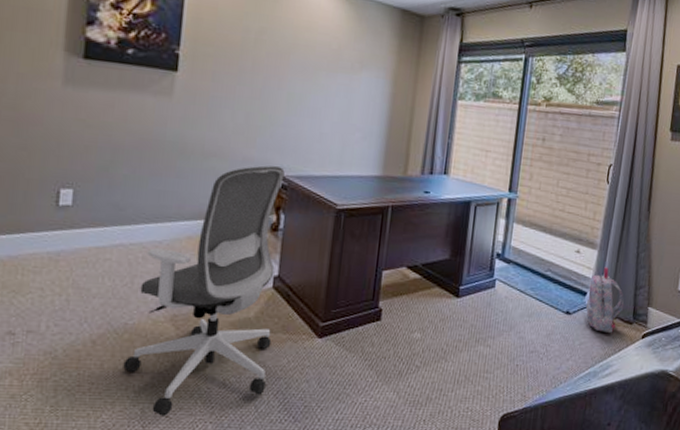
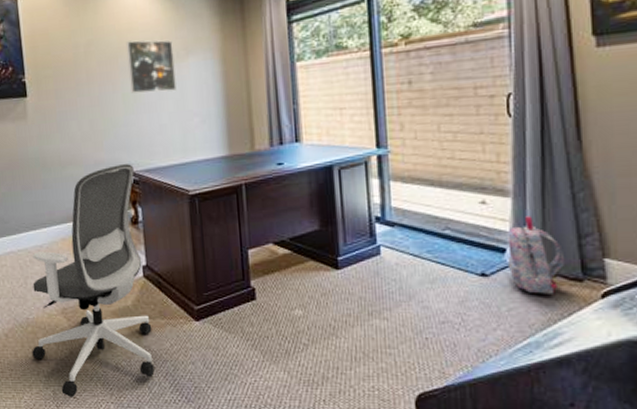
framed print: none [297,40,350,101] -> present [126,40,177,93]

